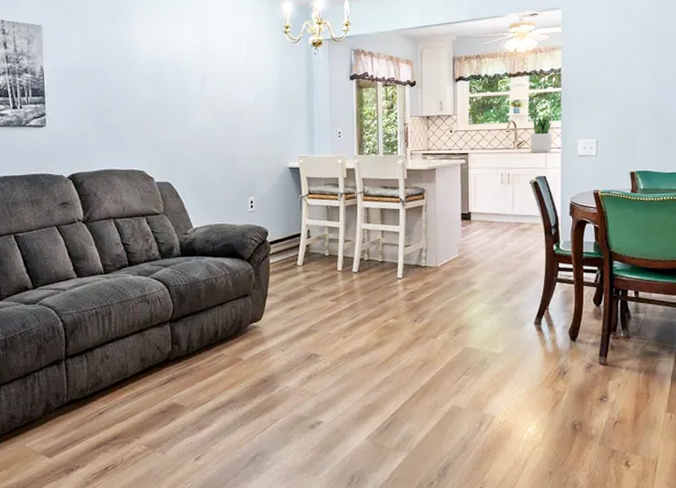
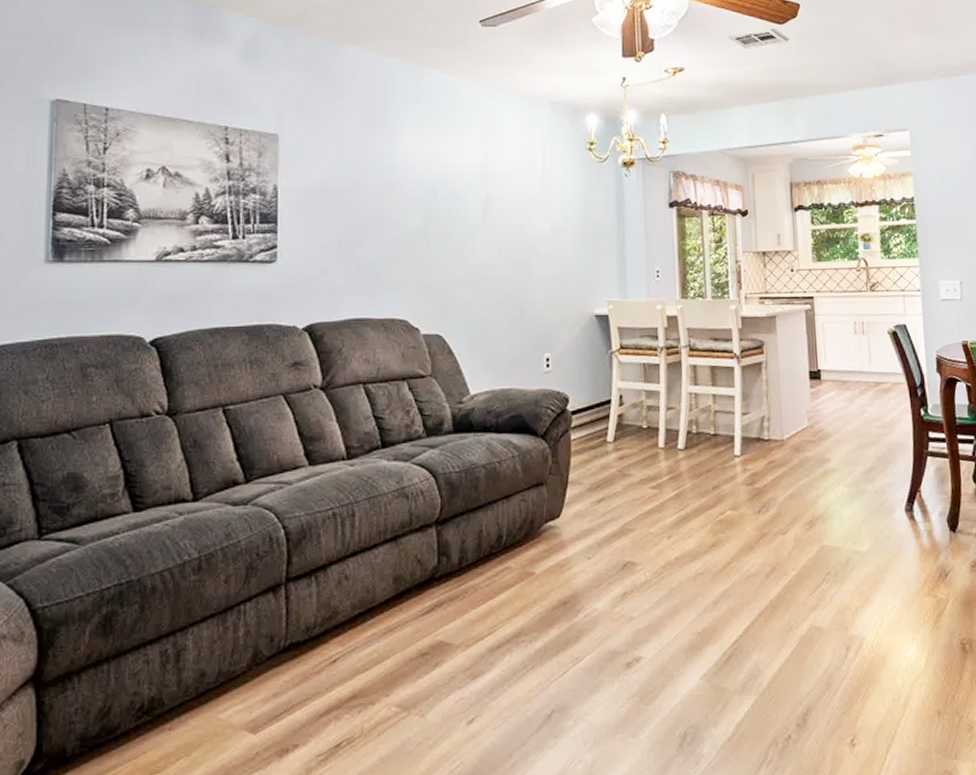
planter: present [531,115,553,153] -> none [885,251,911,297]

